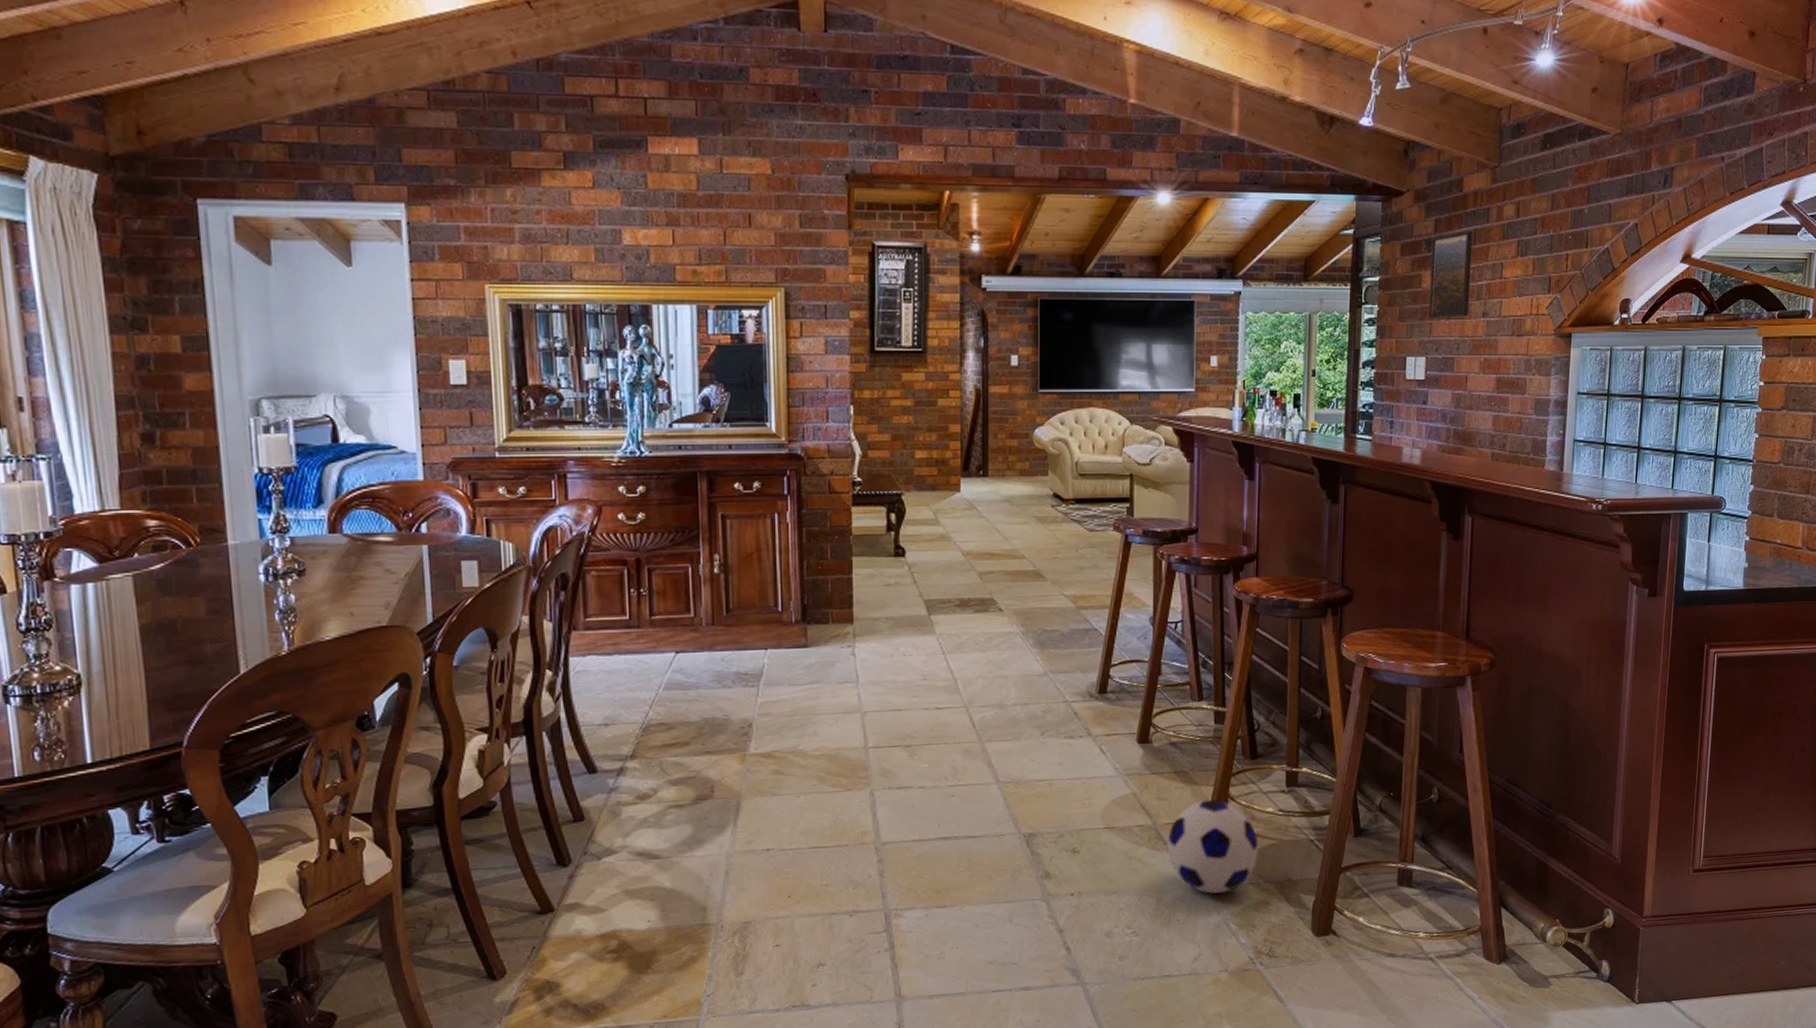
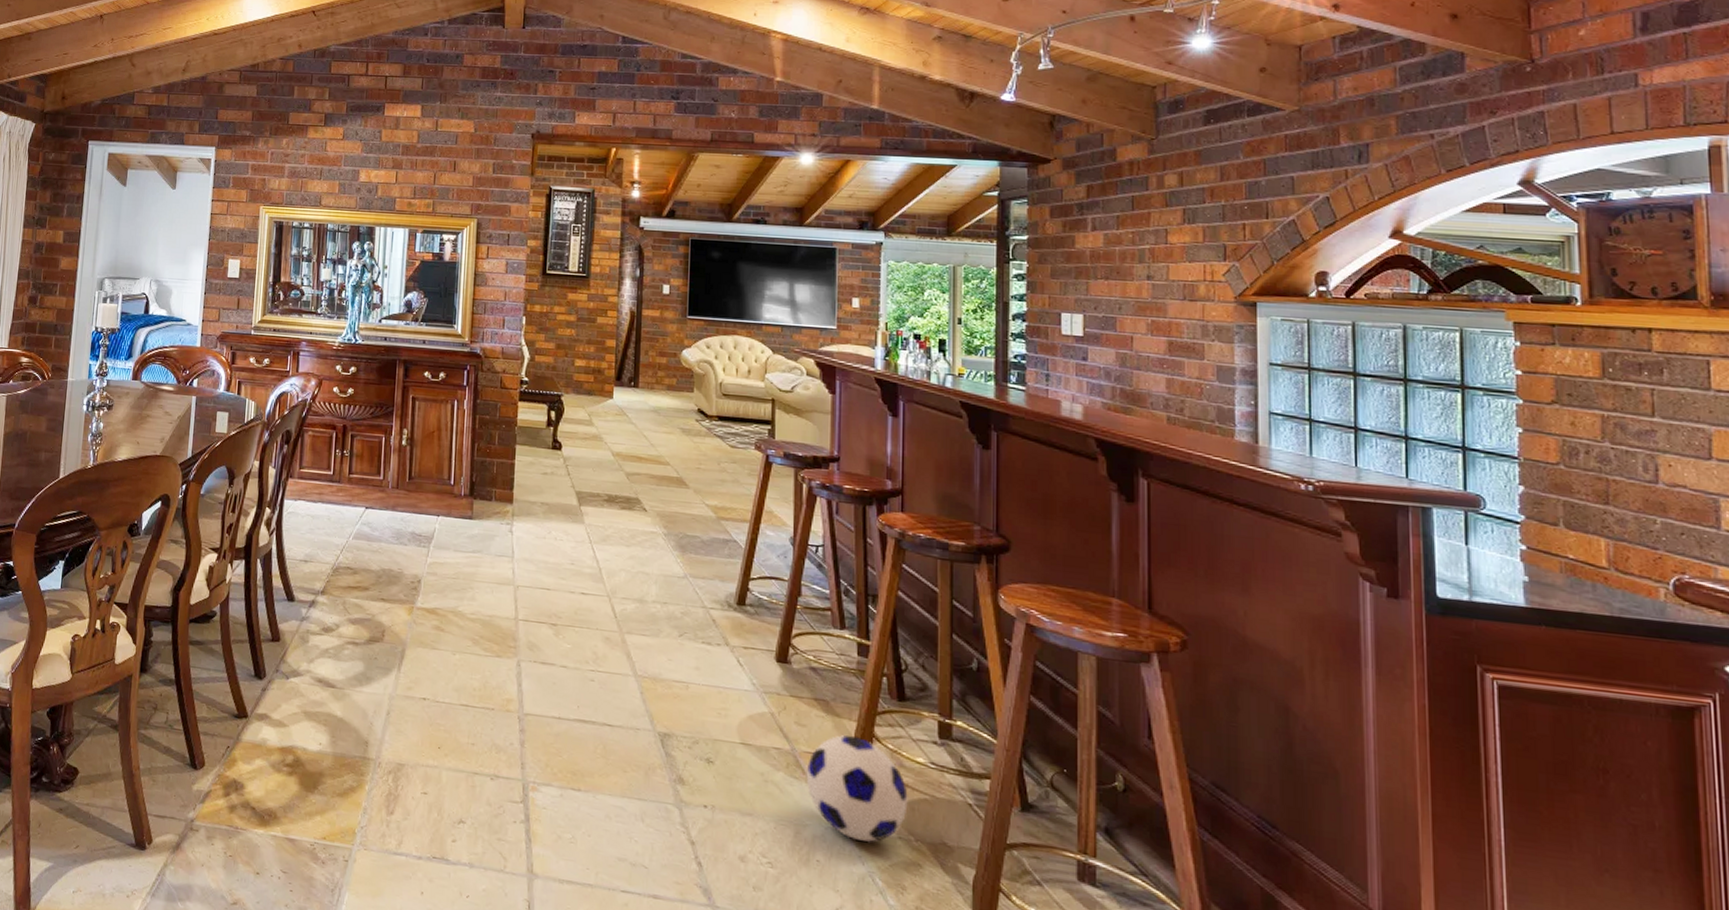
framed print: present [1429,230,1473,318] -> none [1085,196,1131,279]

